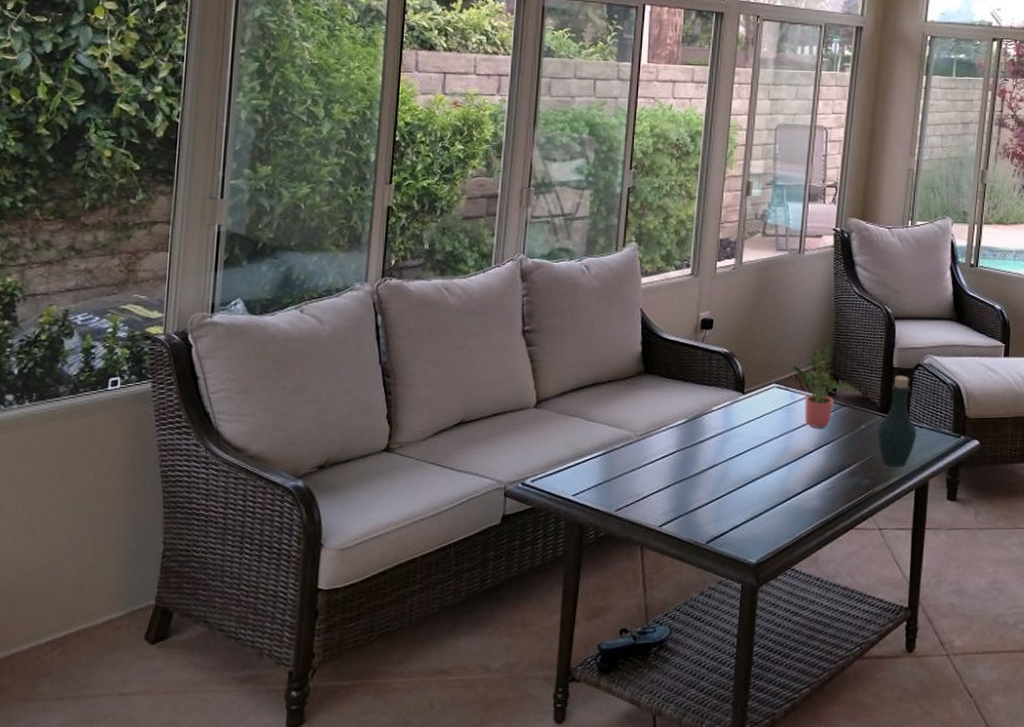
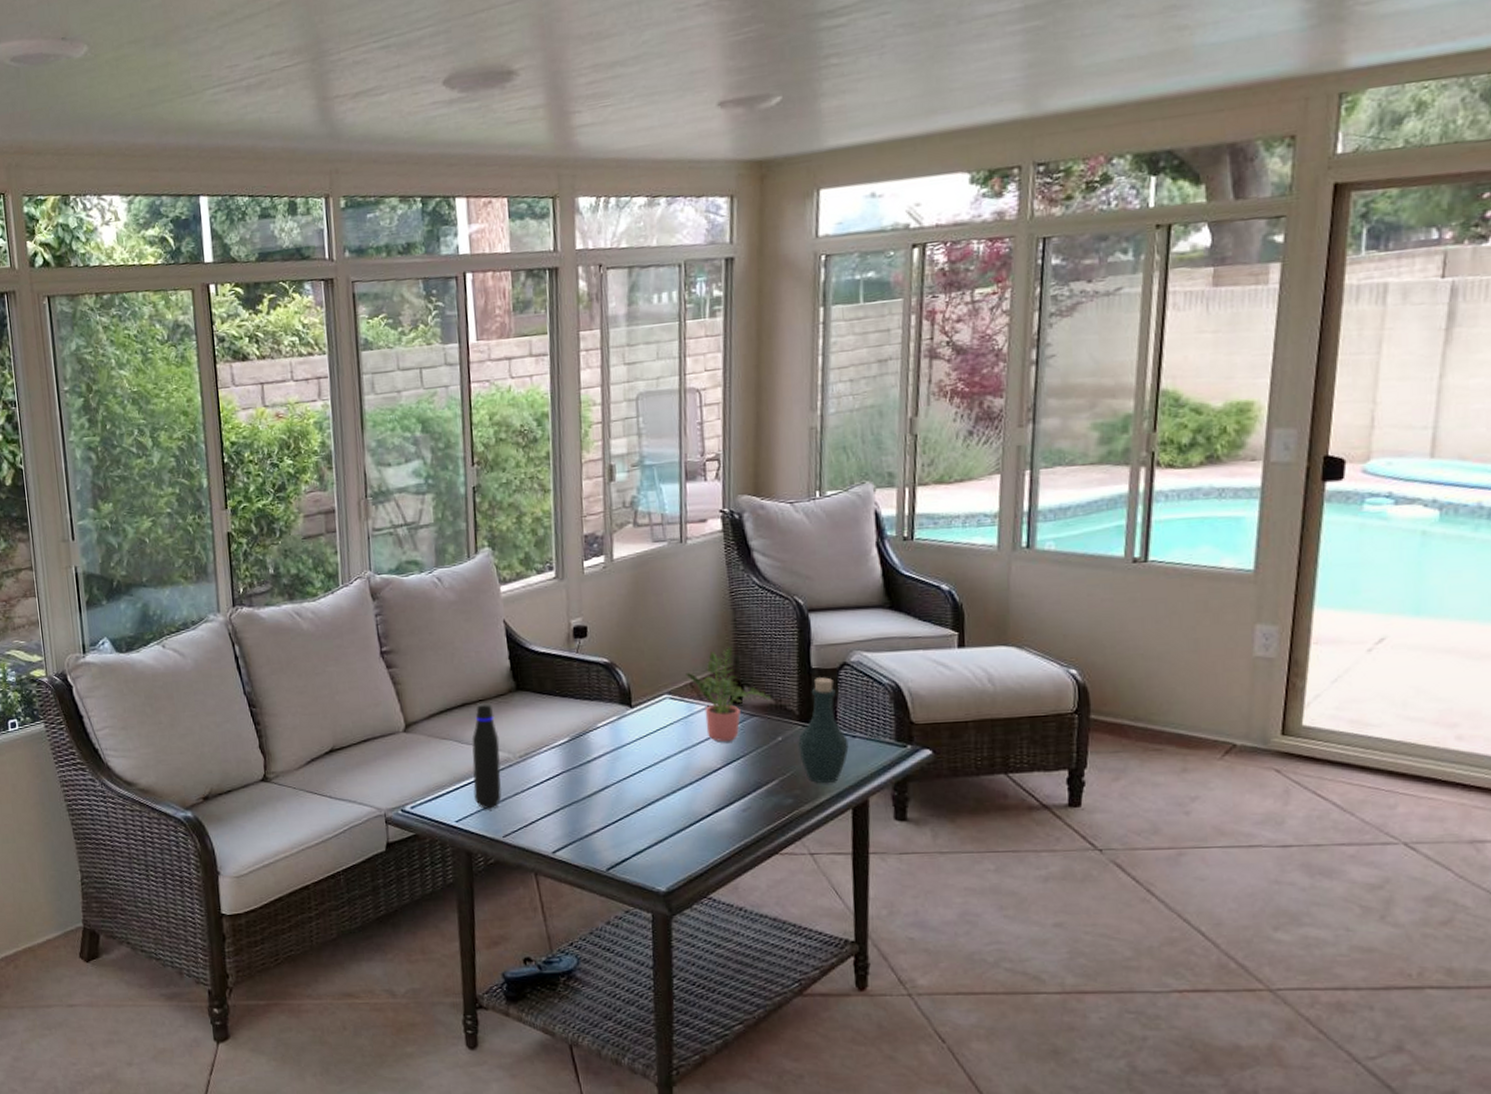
water bottle: none [593,383,623,484] -> present [471,702,502,809]

